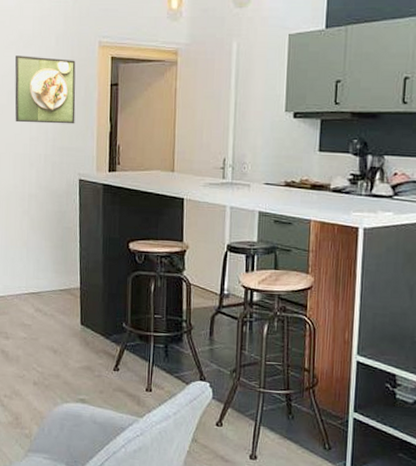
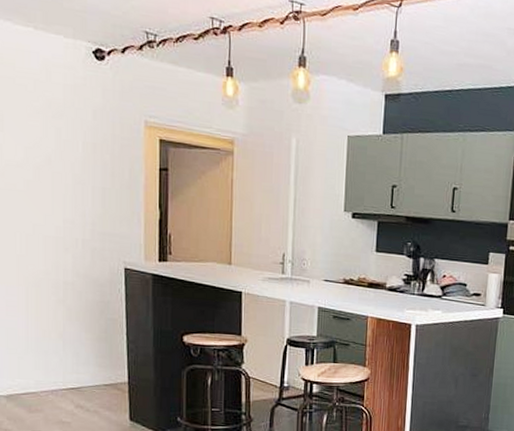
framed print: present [15,55,76,124] -> none [43,126,119,209]

